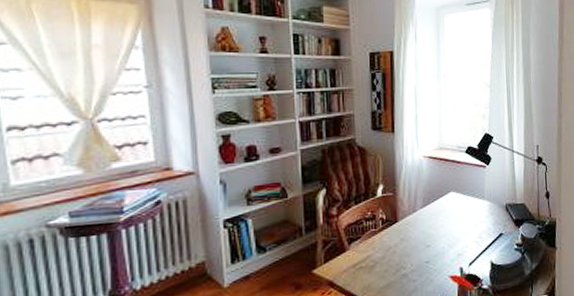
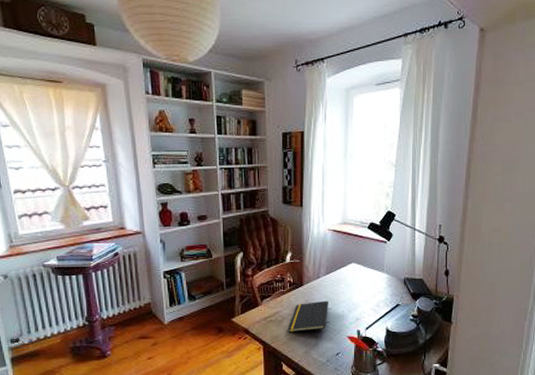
notepad: none [380,236,427,280] -> present [287,300,328,333]

